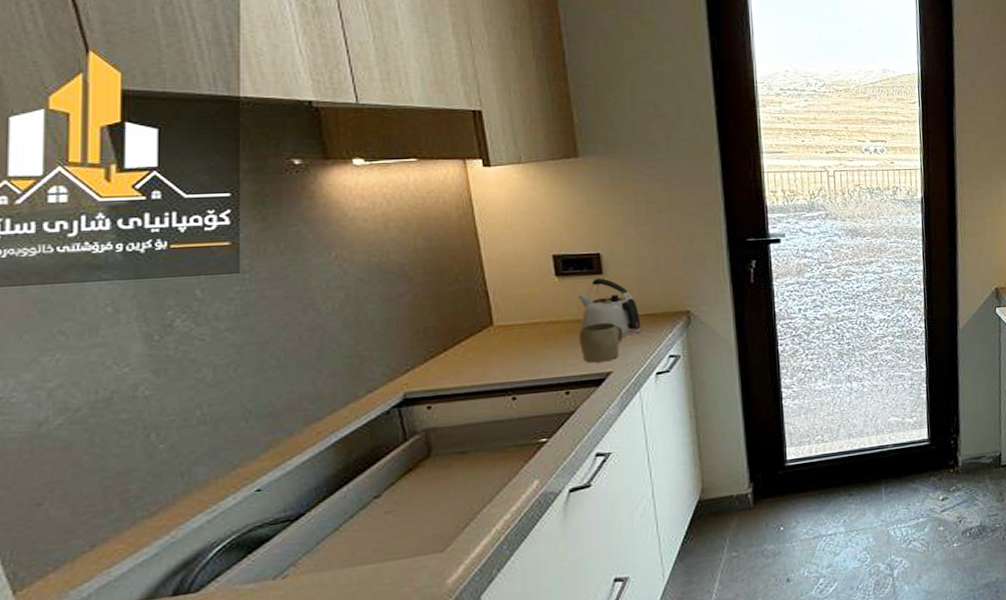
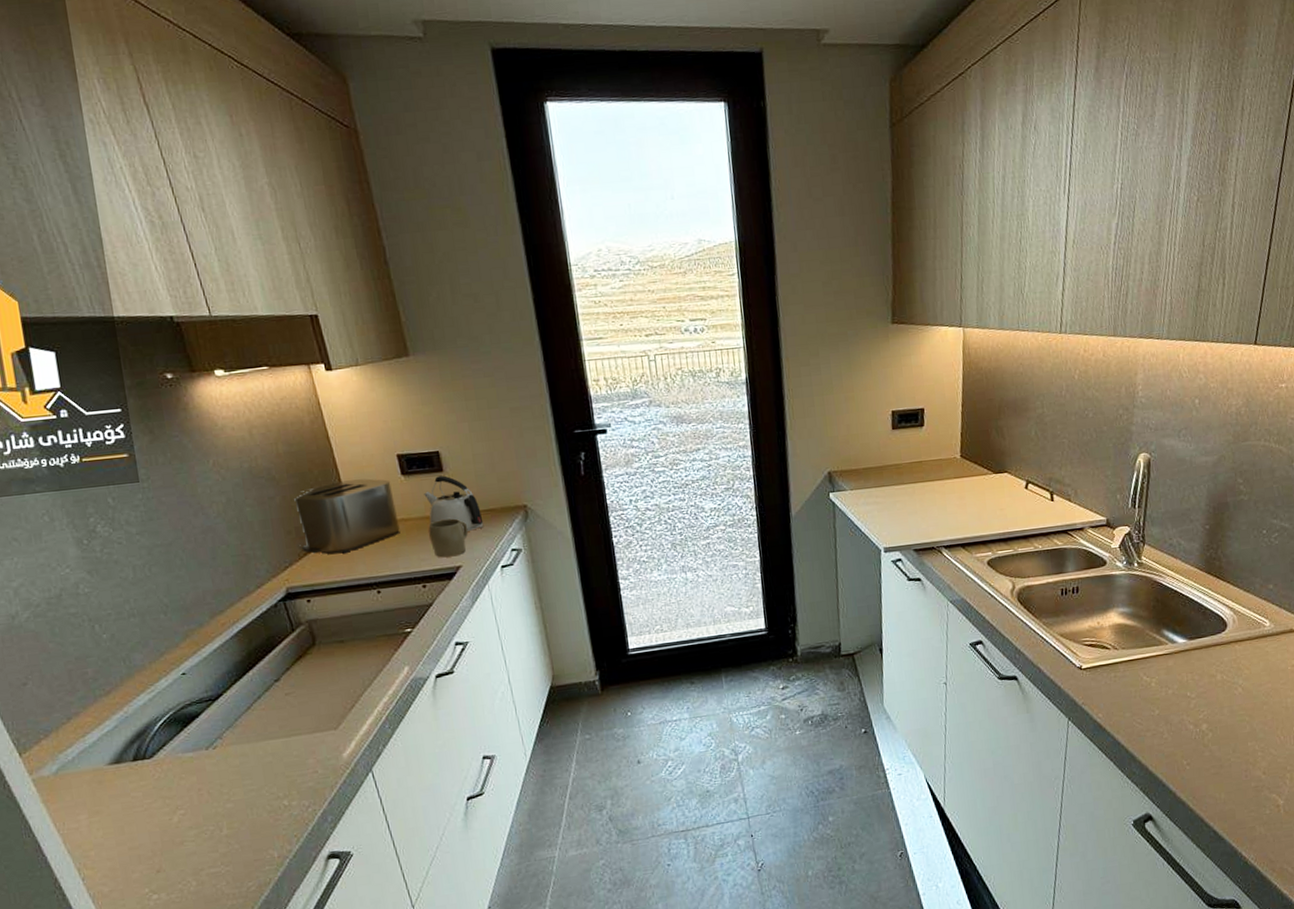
toaster: none [427,278,547,357] -> present [294,478,400,554]

